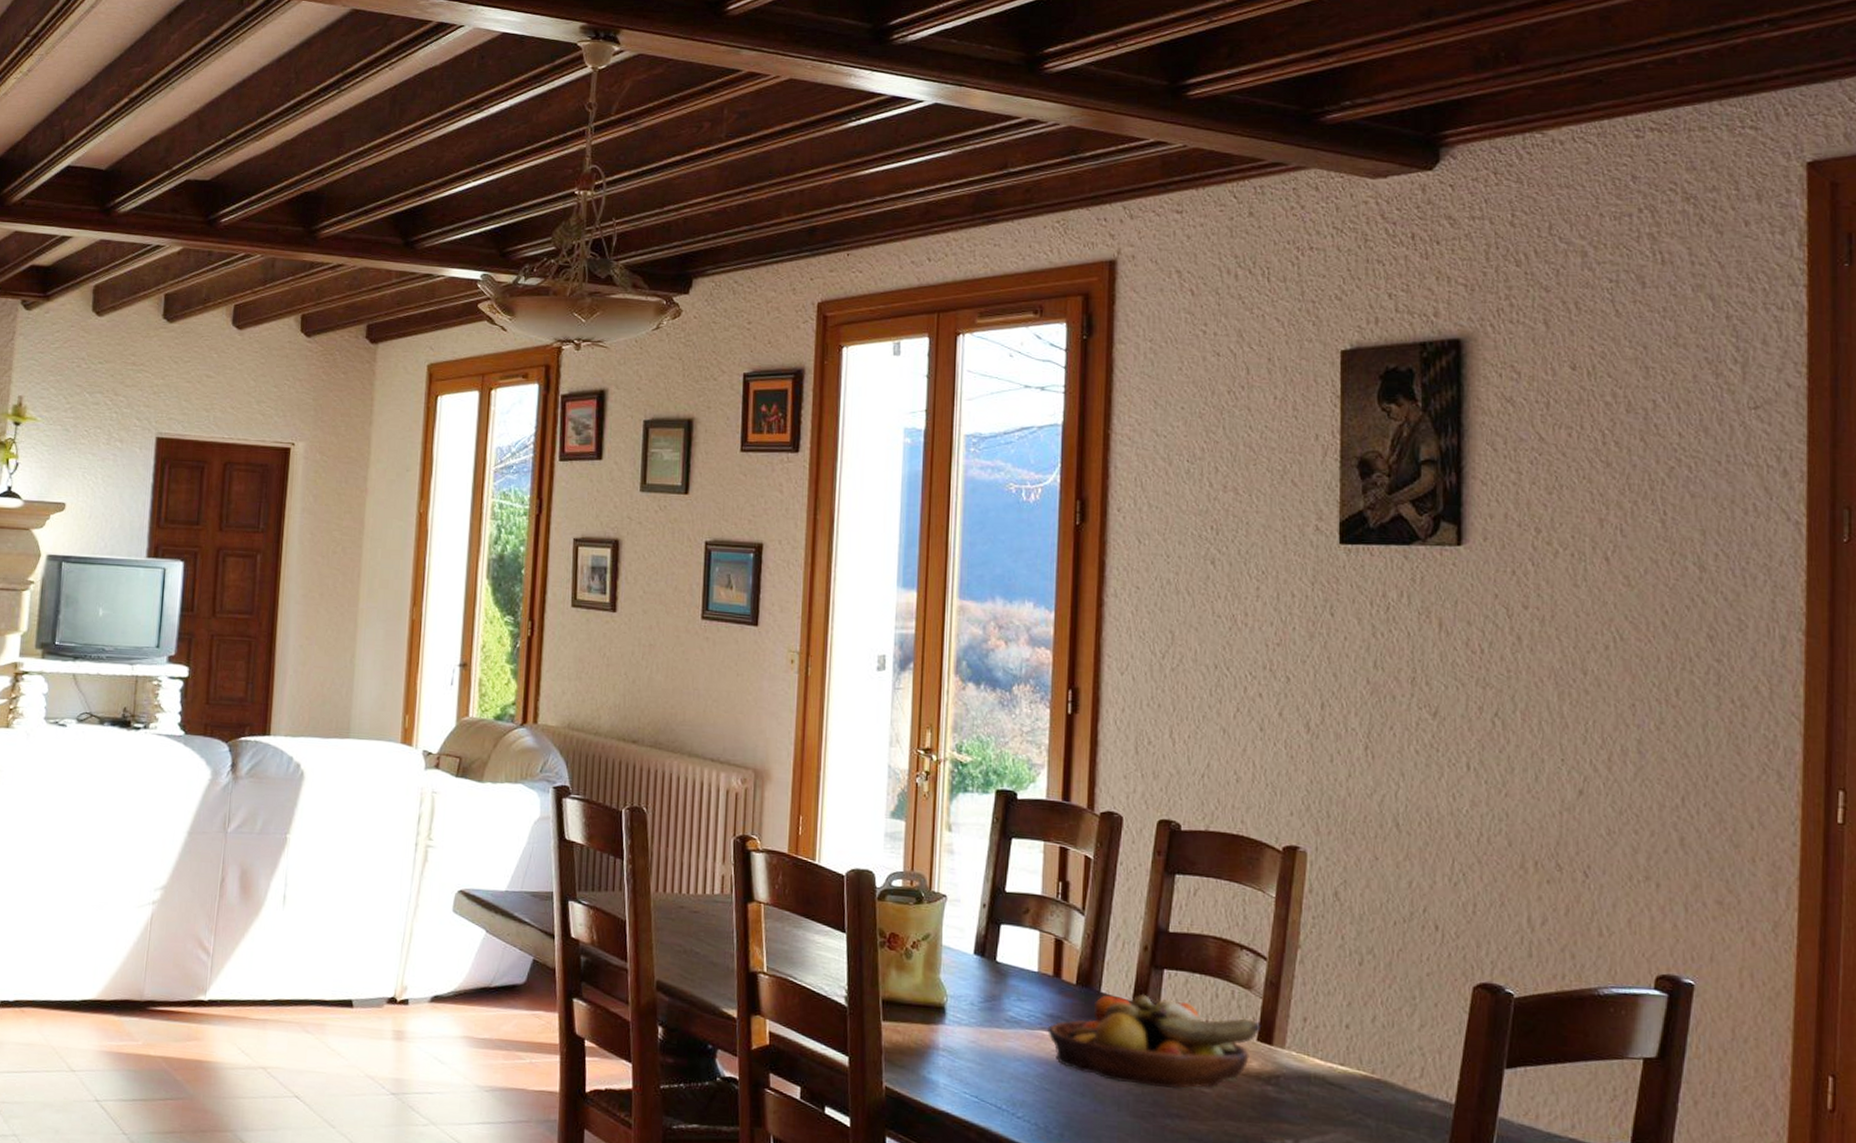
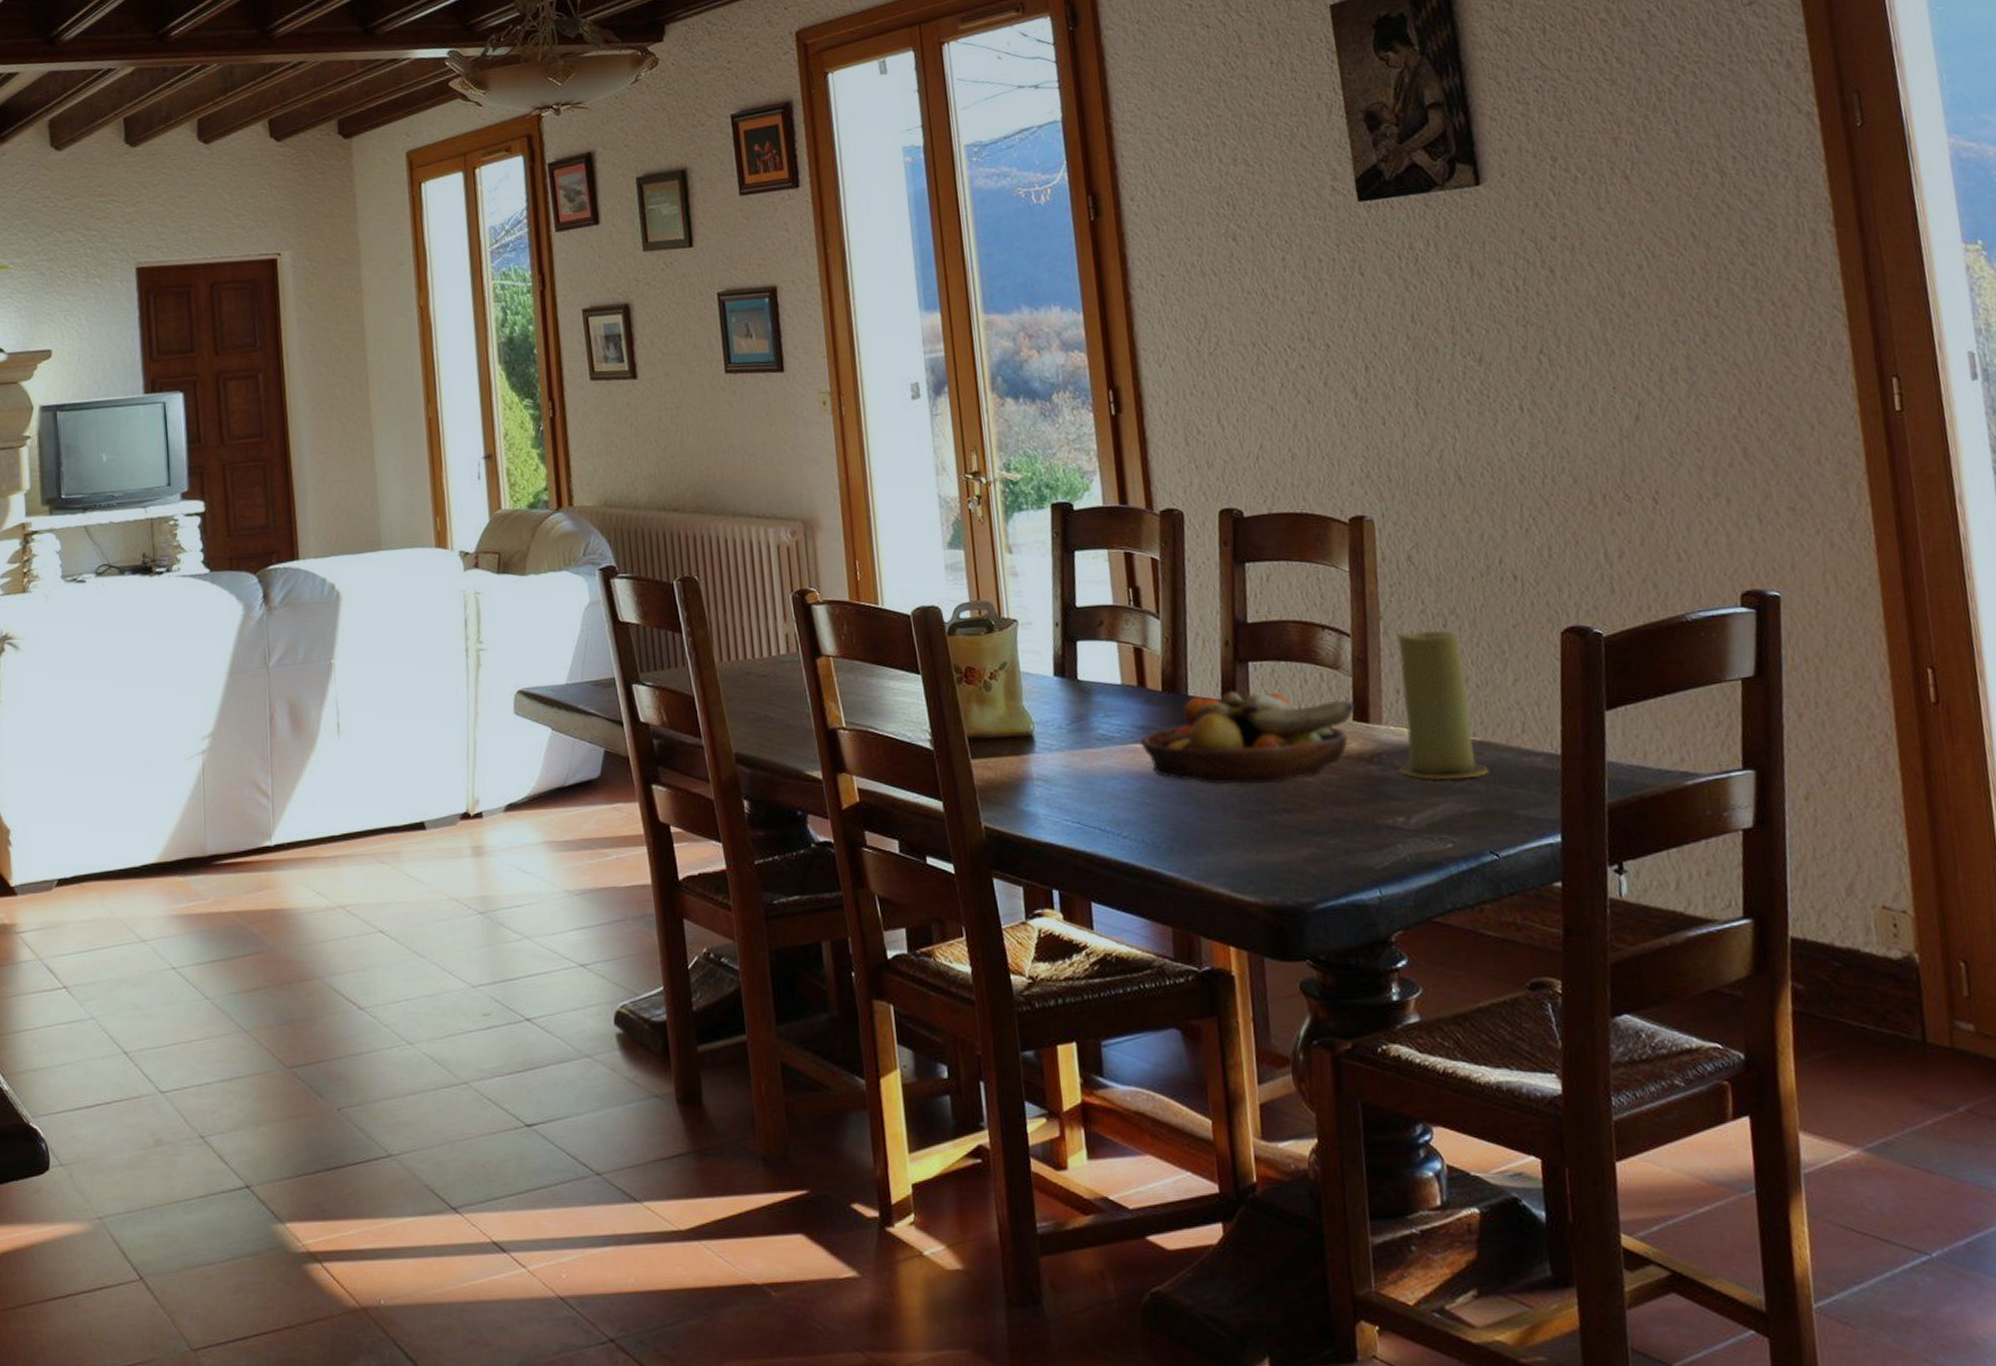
candle: none [1294,964,1382,1113] -> present [1396,629,1489,779]

